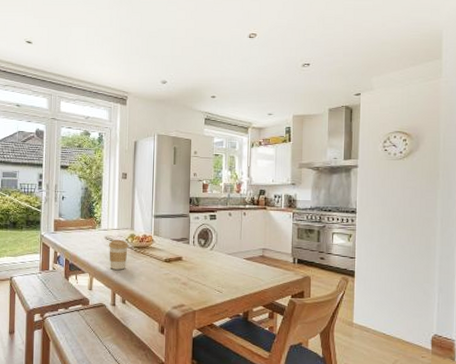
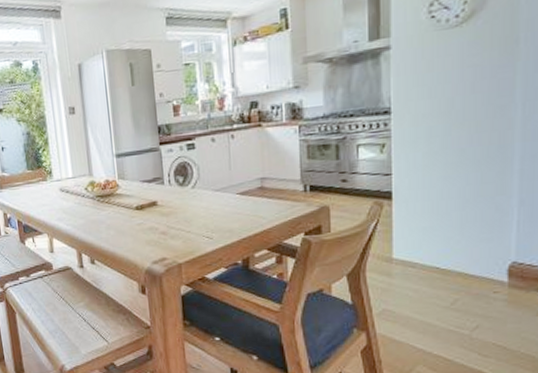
coffee cup: present [108,239,128,270] -> none [64,189,90,226]

